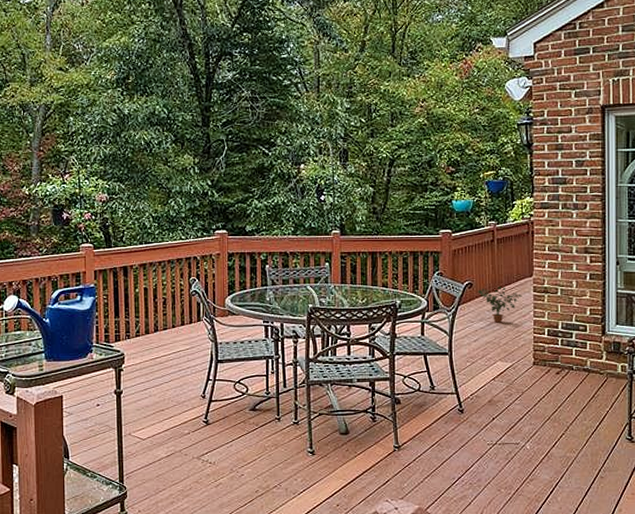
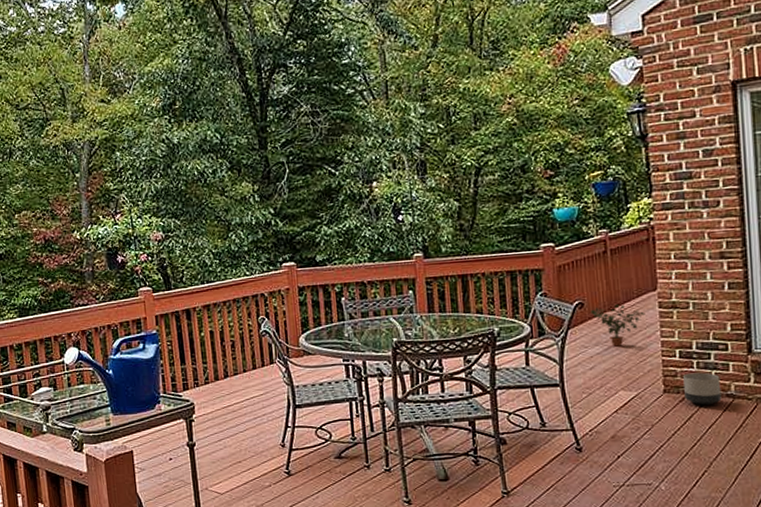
planter: none [550,349,579,378] -> present [683,372,722,406]

